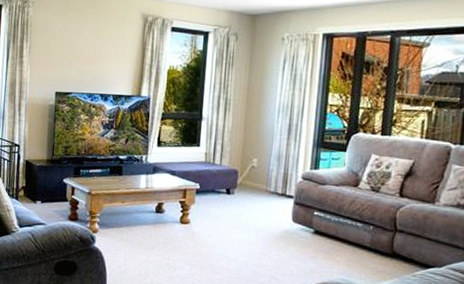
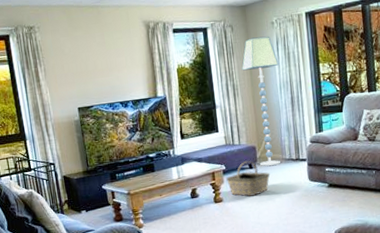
basket: none [198,185,249,225] -> present [226,161,270,196]
floor lamp: none [238,51,282,196] -> present [242,36,280,166]

